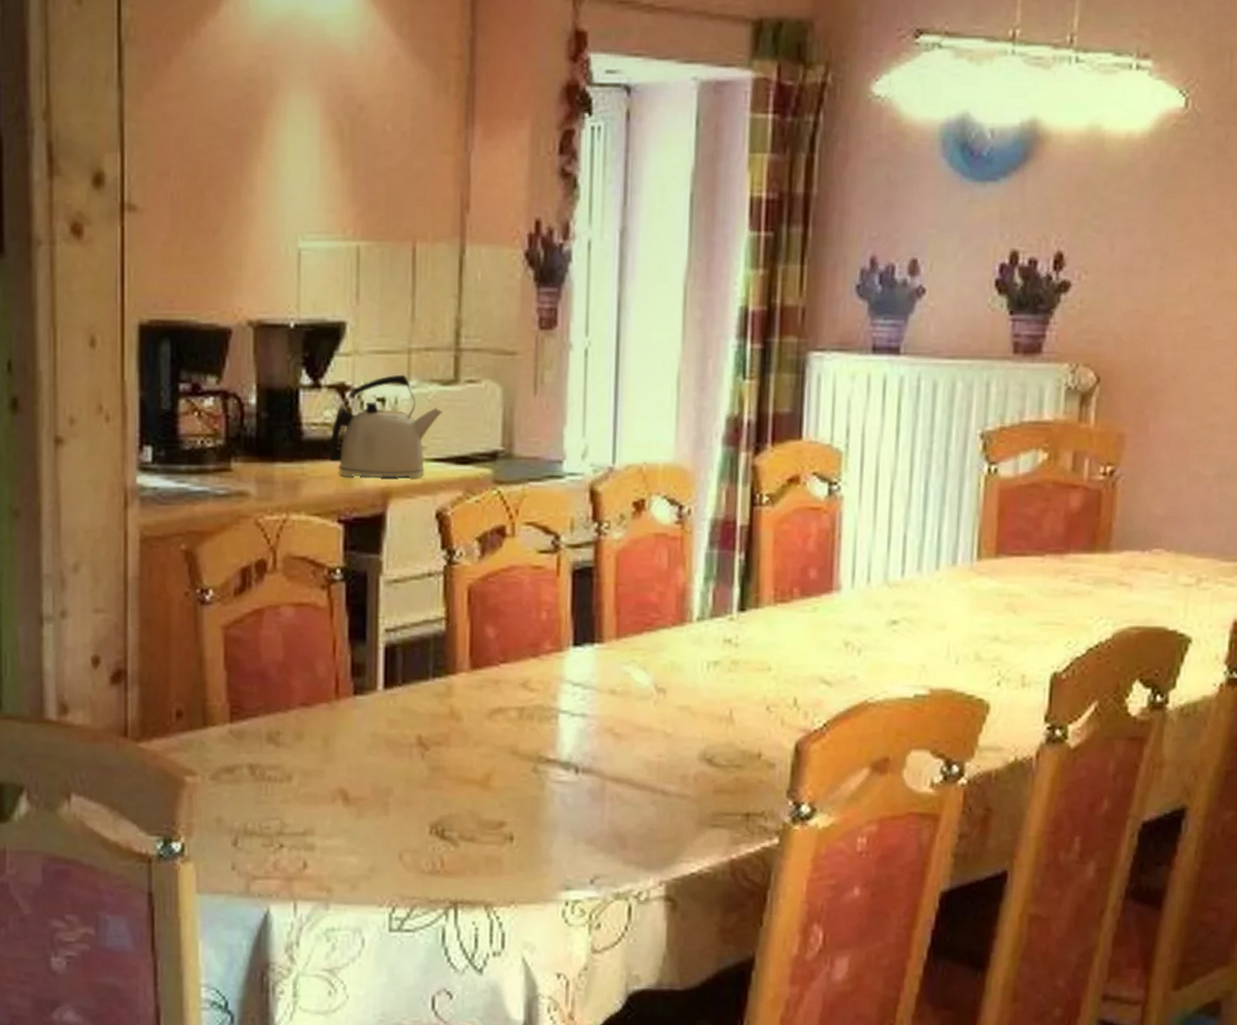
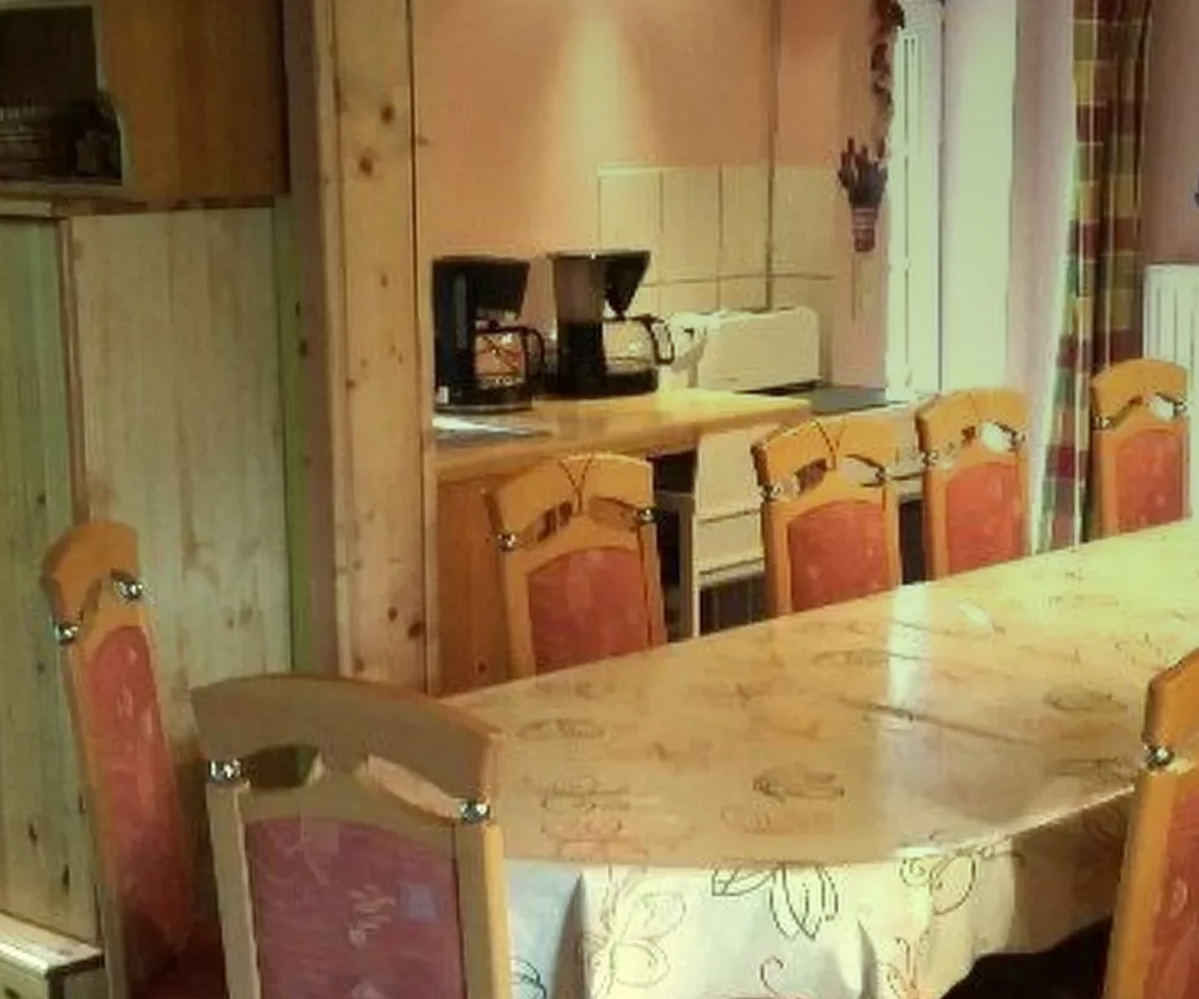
kettle: present [328,374,443,481] -> none [634,303,756,415]

